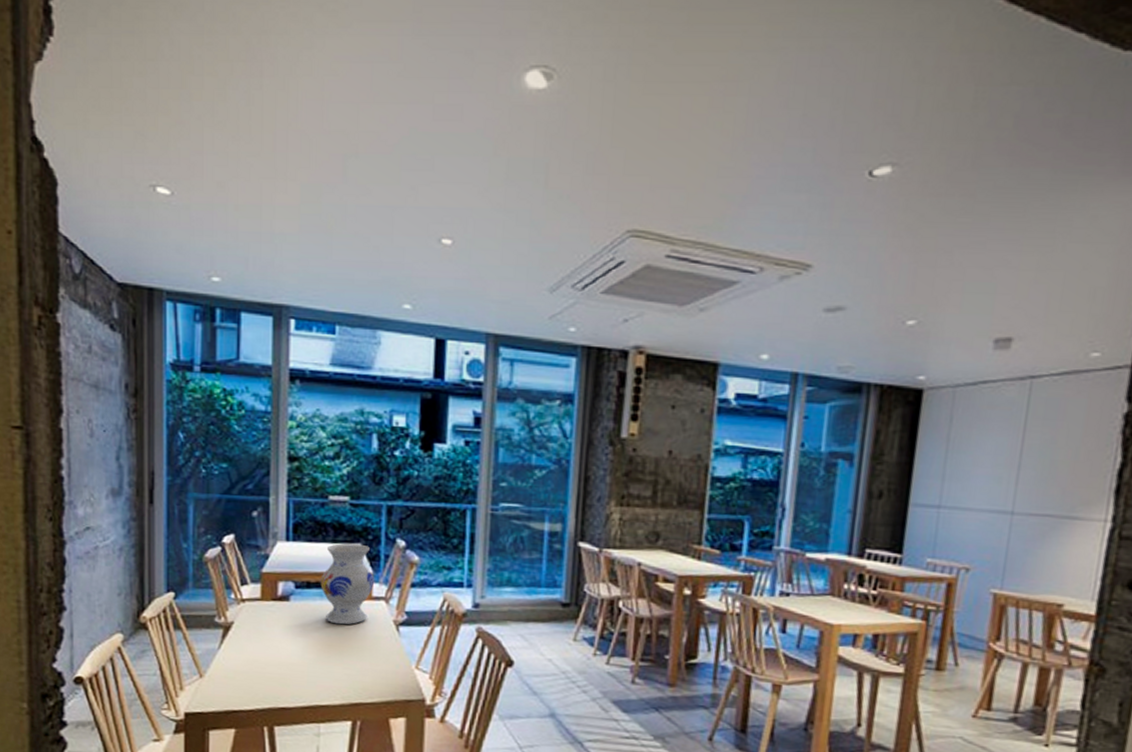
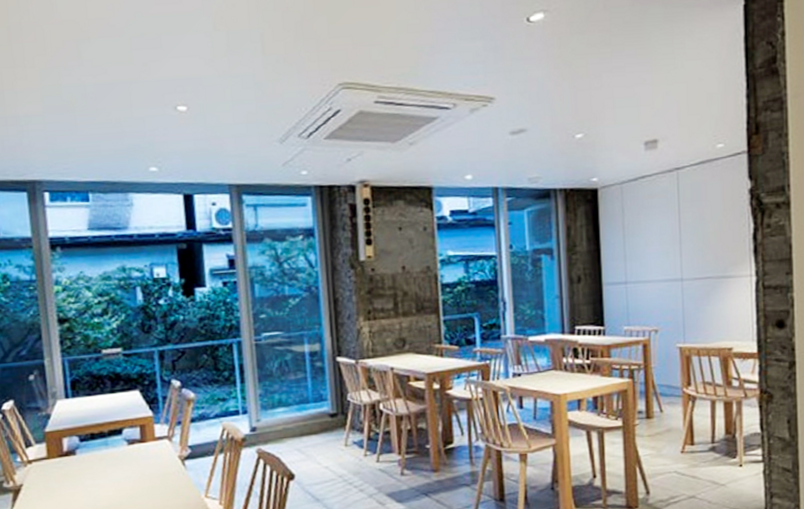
vase: present [320,543,375,625] -> none [103,390,156,469]

